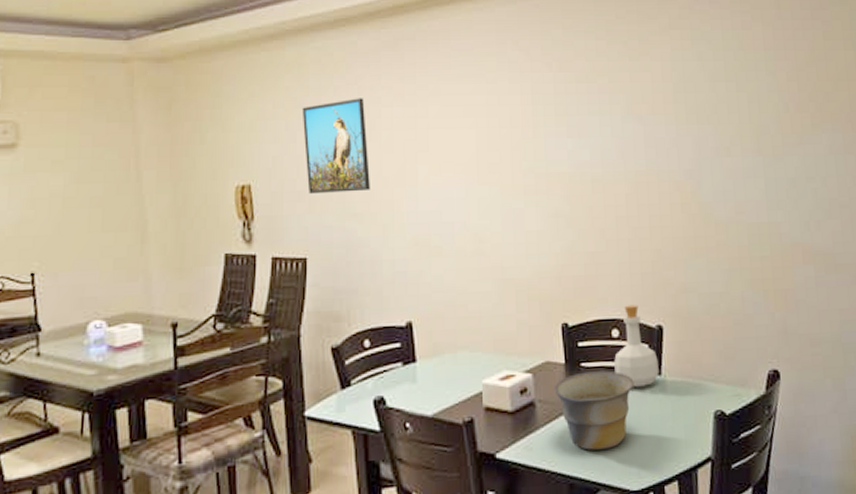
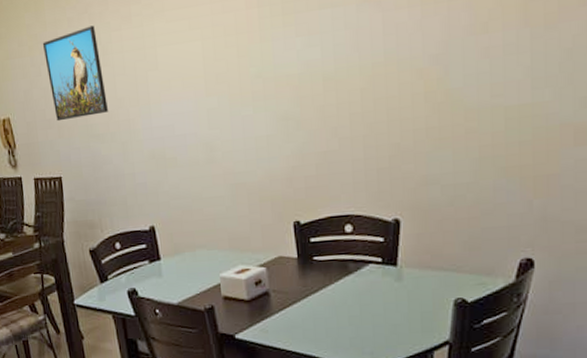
bowl: present [554,370,634,451] -> none [287,263,368,333]
bottle: present [614,305,659,387] -> none [347,200,395,278]

